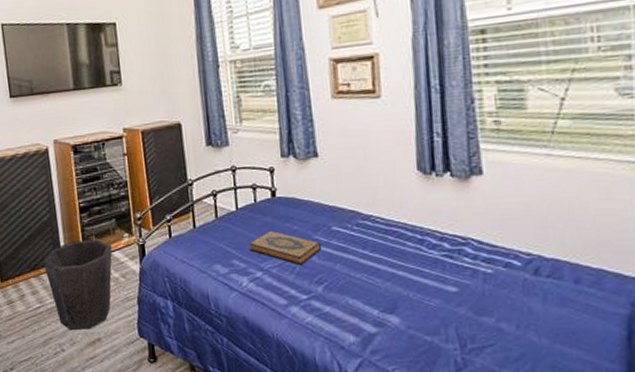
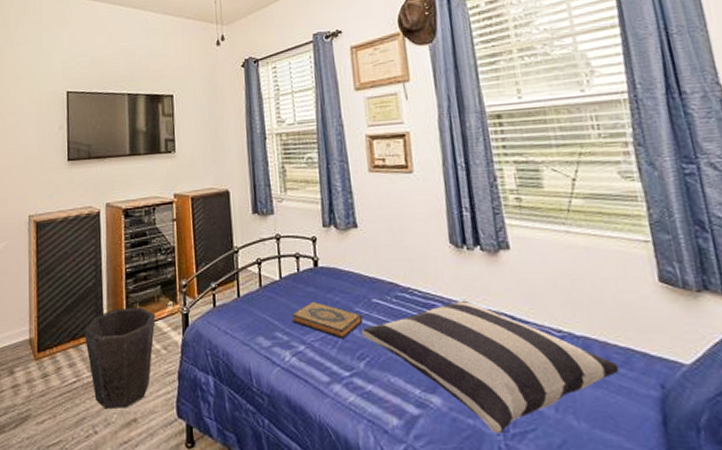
pillow: none [320,226,588,349] -> present [361,300,620,434]

